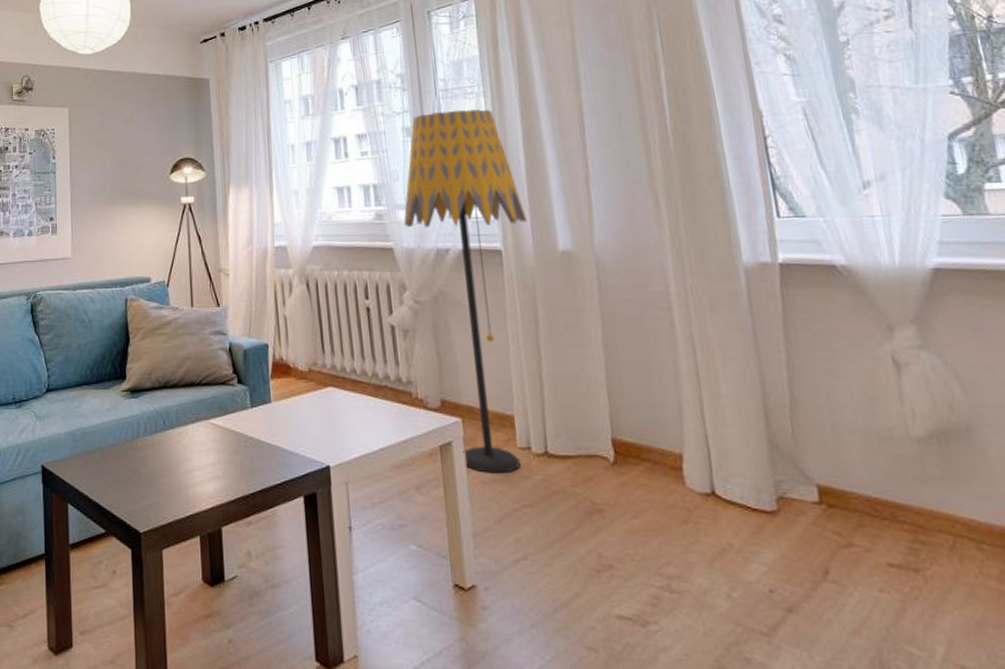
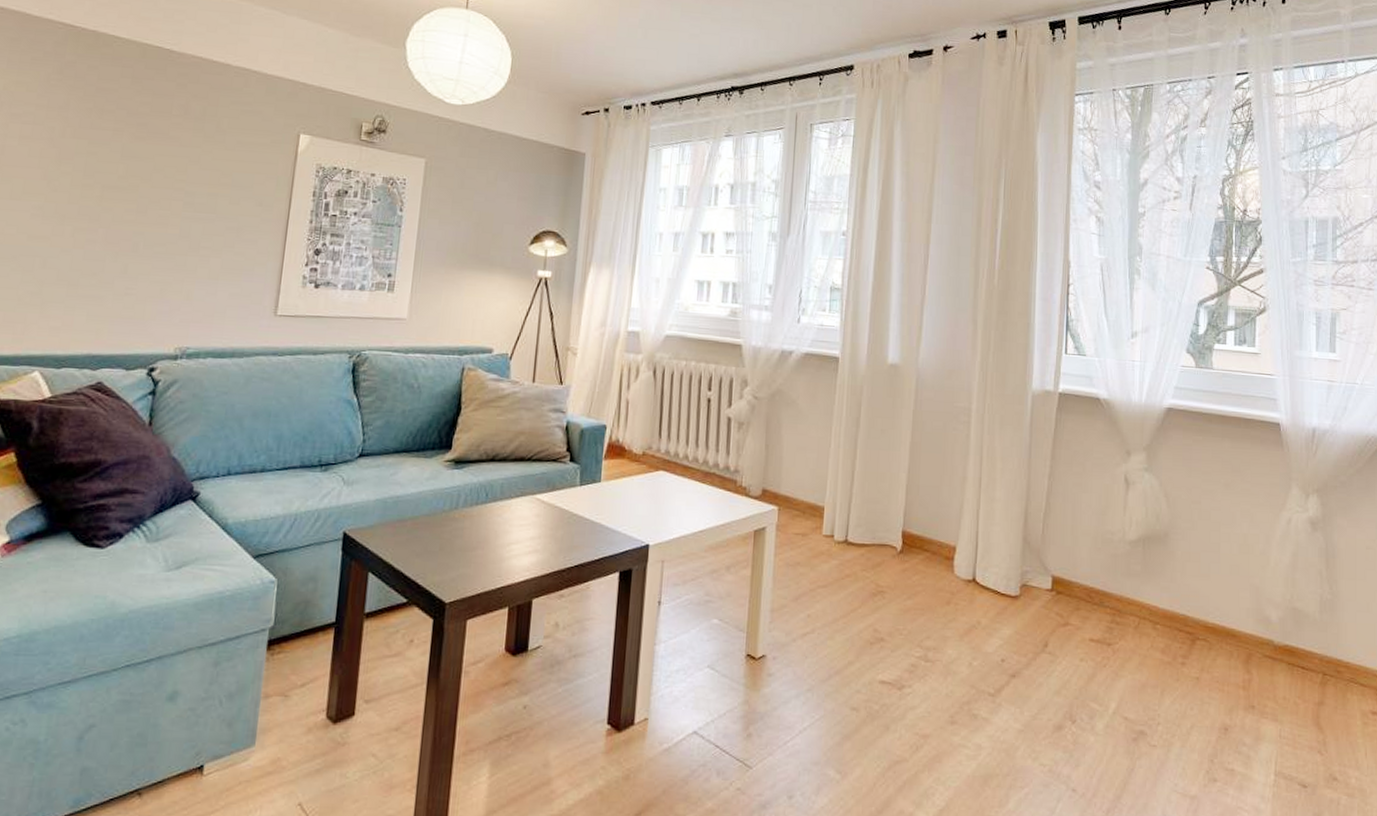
floor lamp: present [404,109,527,473] -> none [756,222,866,557]

